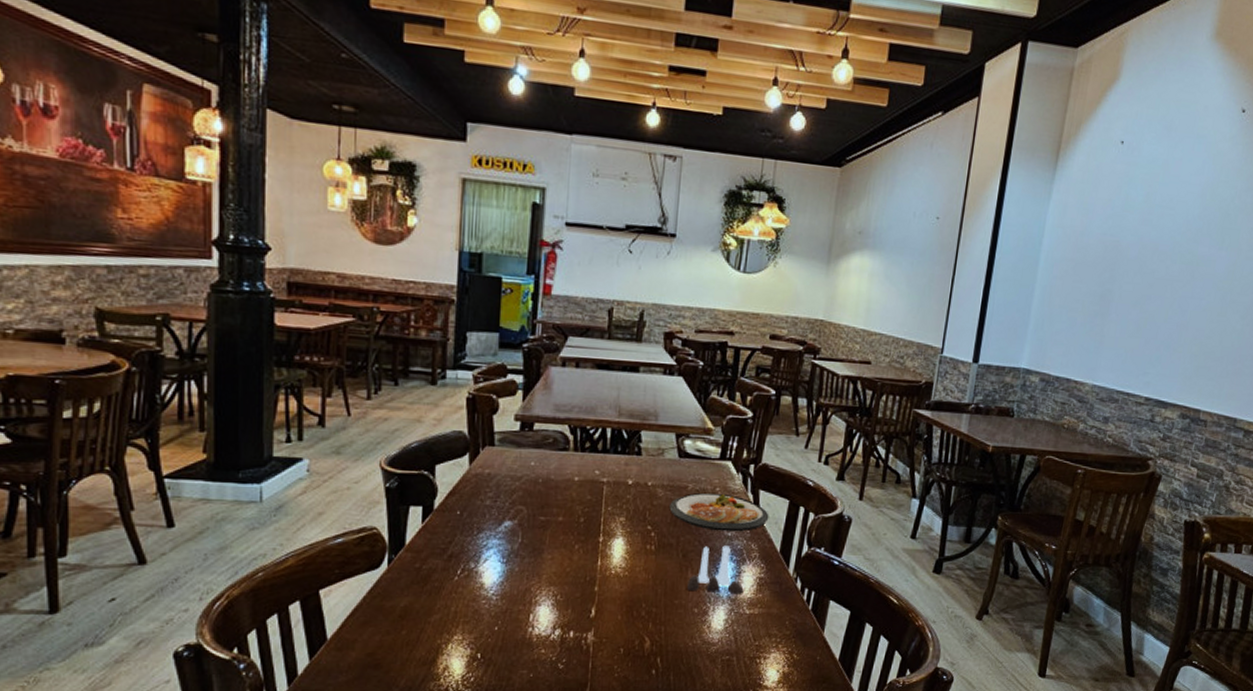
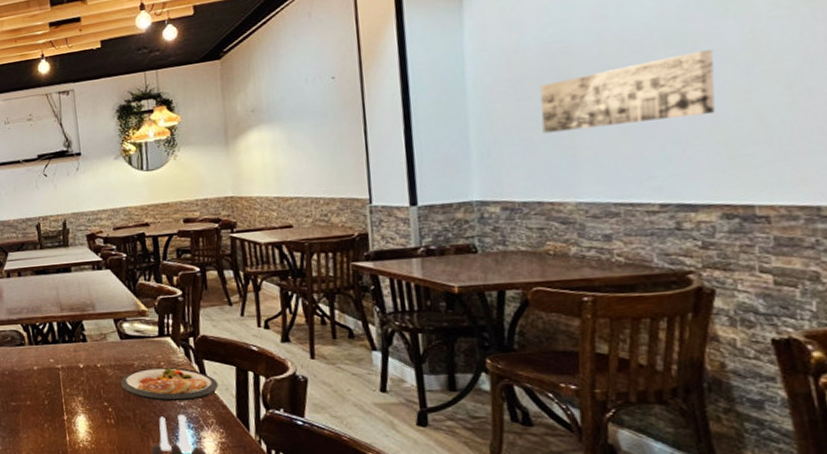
wall art: none [1084,271,1208,327] -> present [539,50,716,134]

